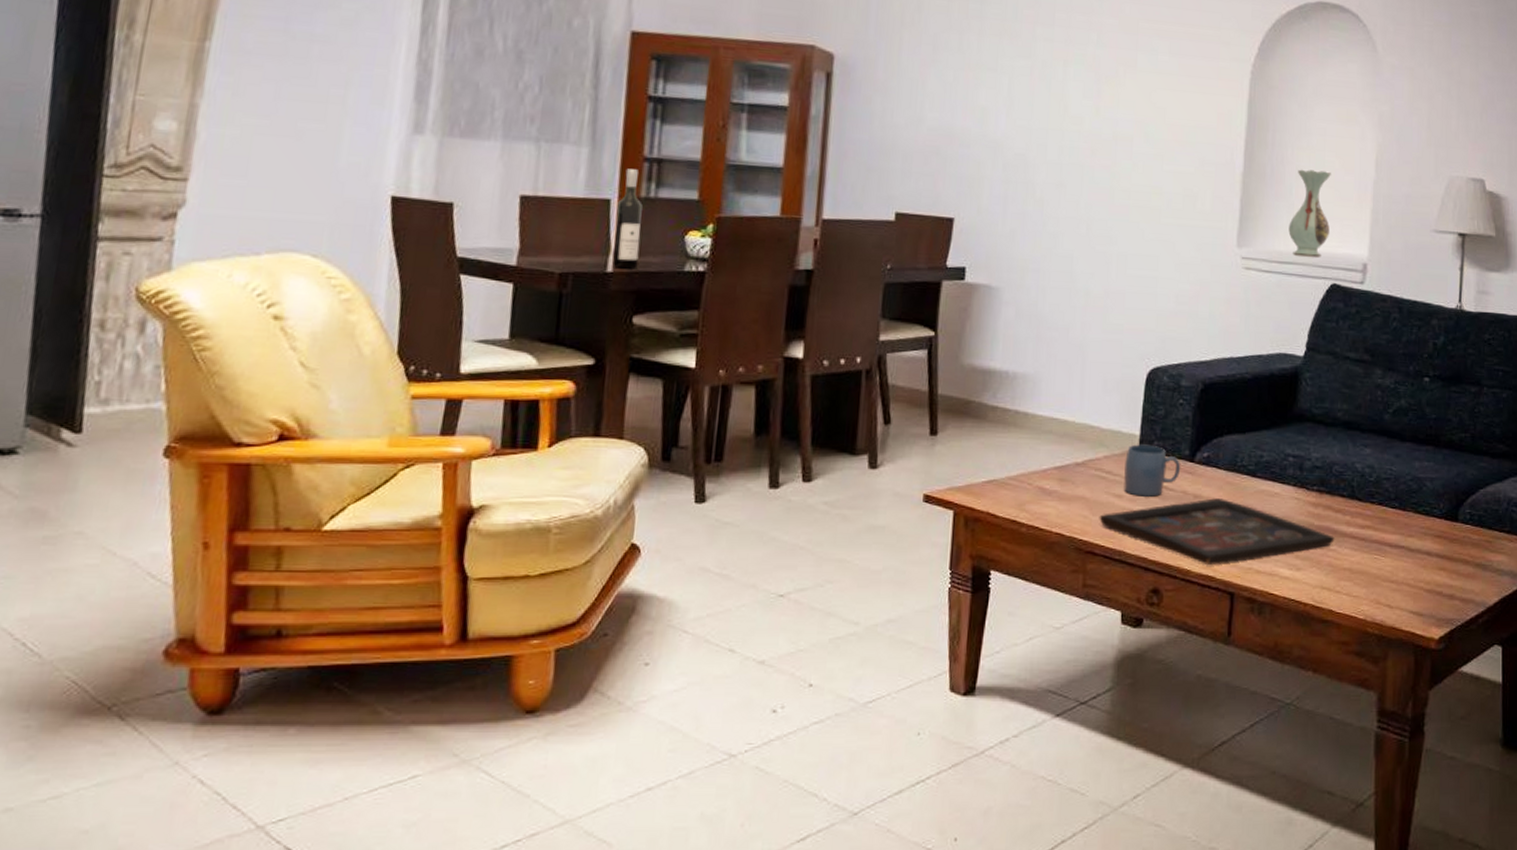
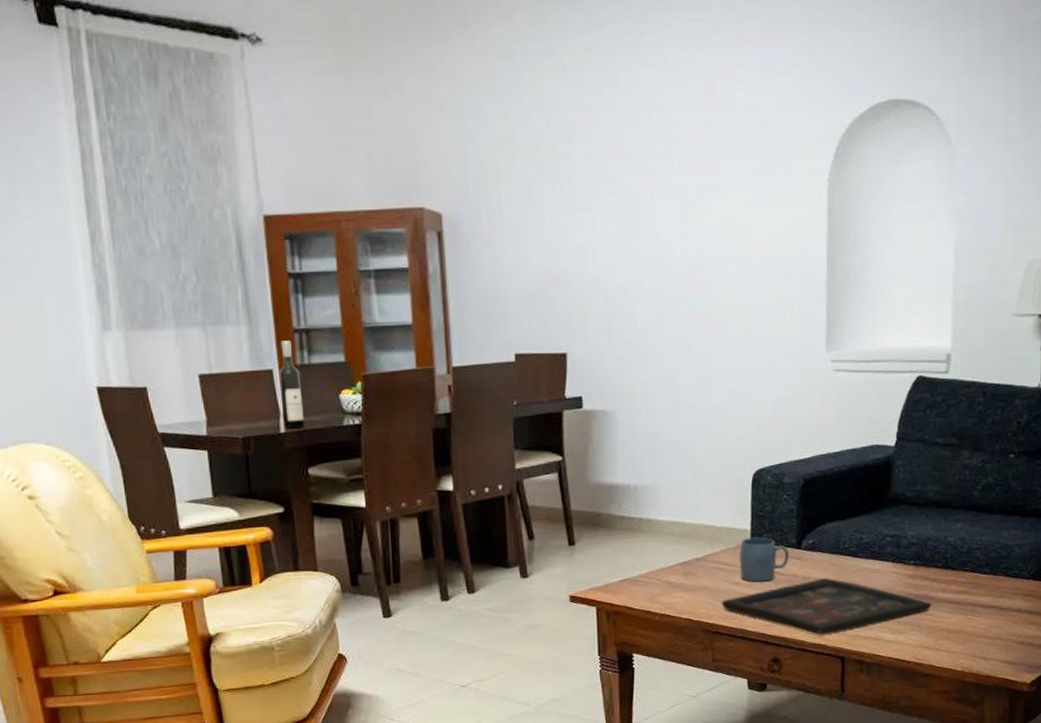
decorative vase: present [1288,169,1331,259] -> none [874,269,913,355]

